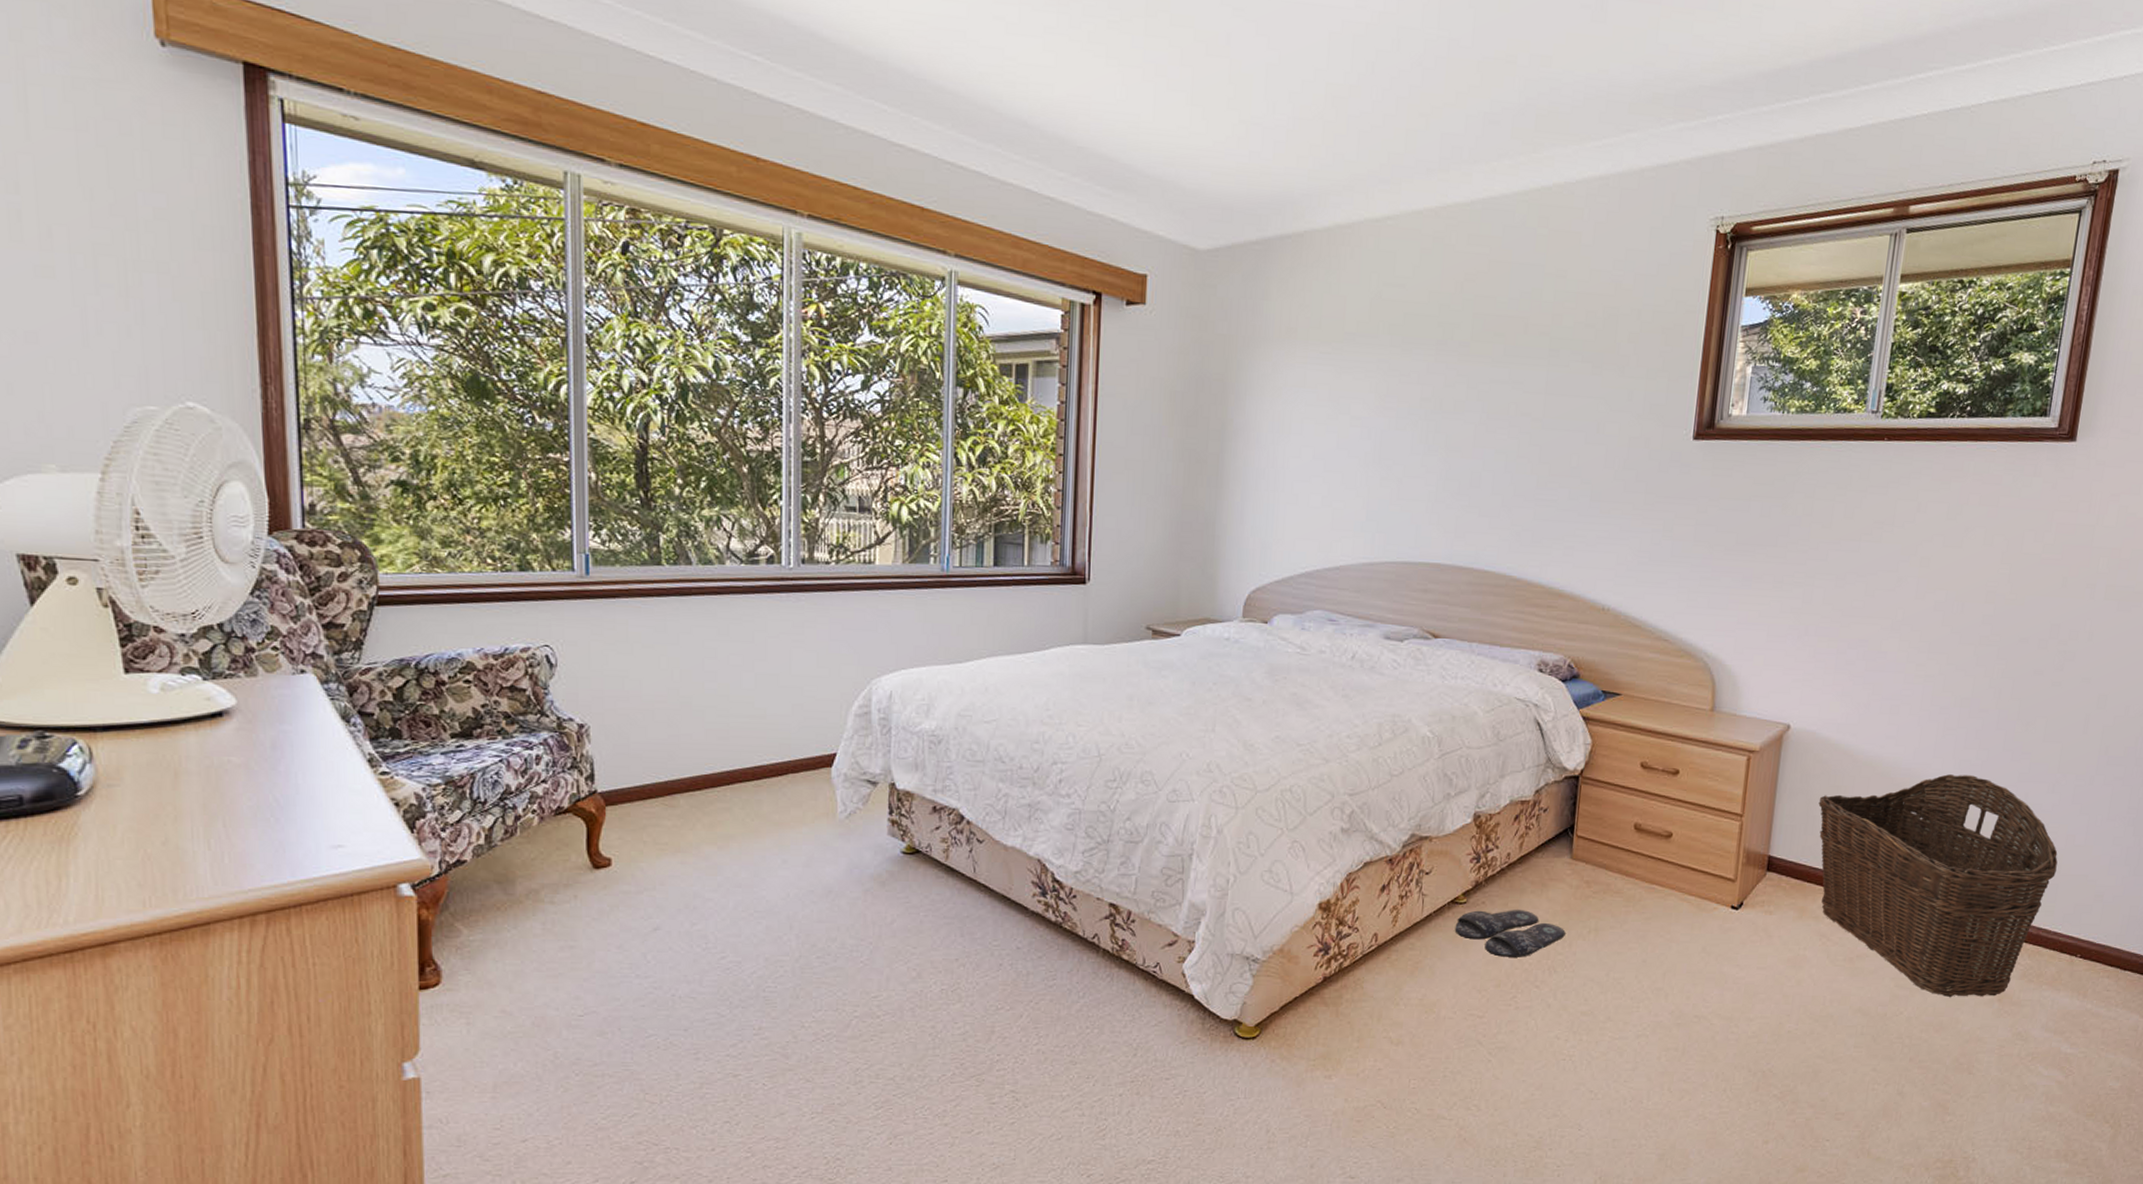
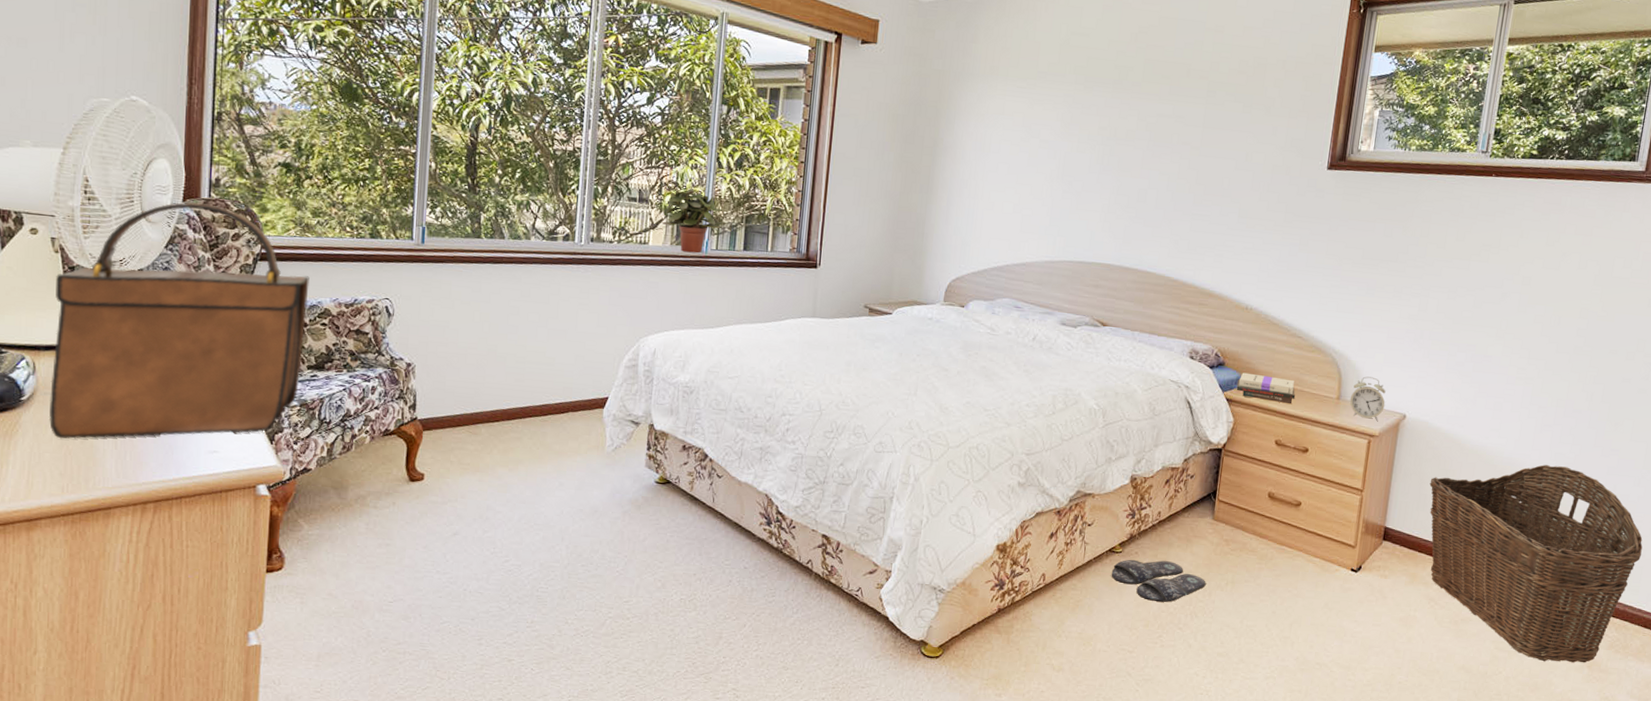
handbag: none [108,535,445,841] -> present [48,201,310,439]
potted plant: none [890,493,969,573] -> present [662,189,725,254]
books: none [1593,685,1663,720] -> present [1236,372,1296,404]
alarm clock: none [1725,682,1767,734] -> present [1349,376,1386,421]

